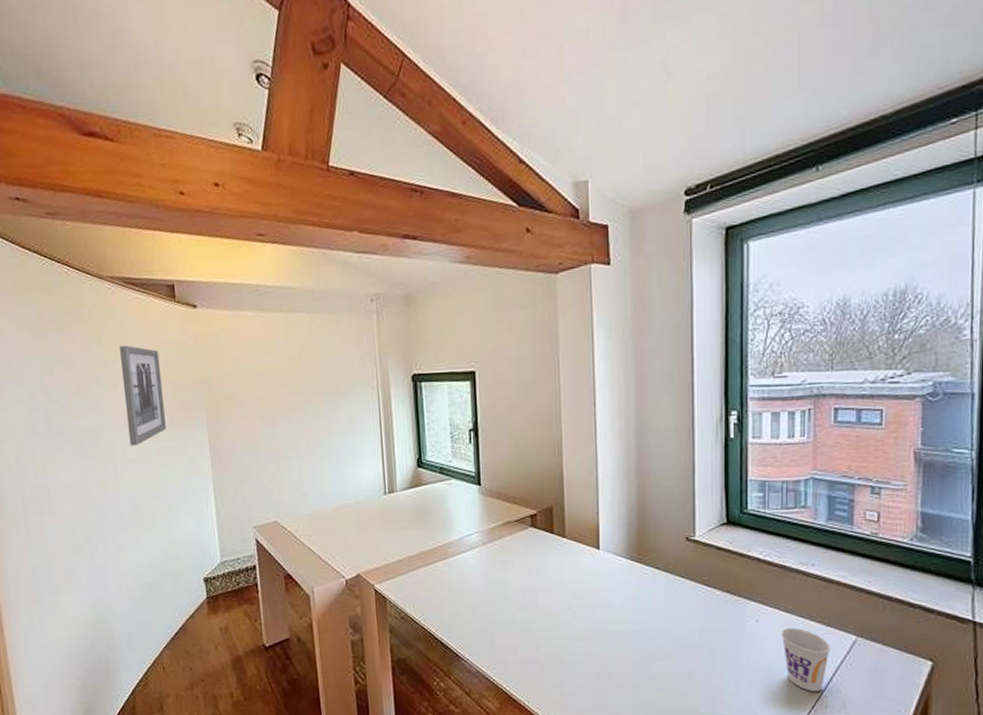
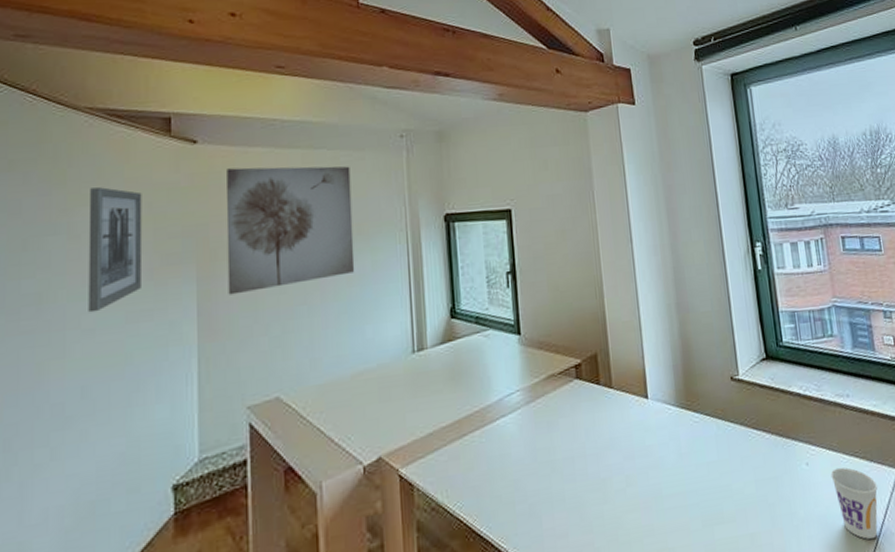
wall art: none [222,328,334,438] -> present [226,166,355,295]

